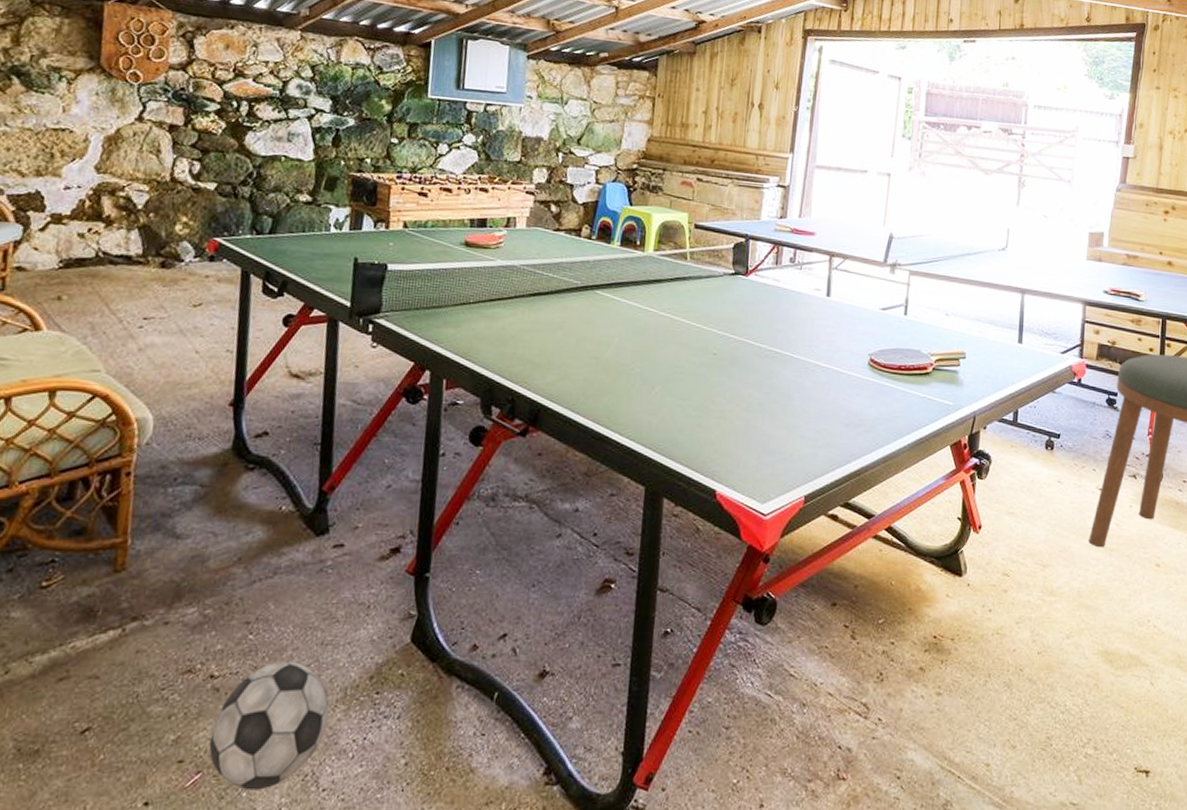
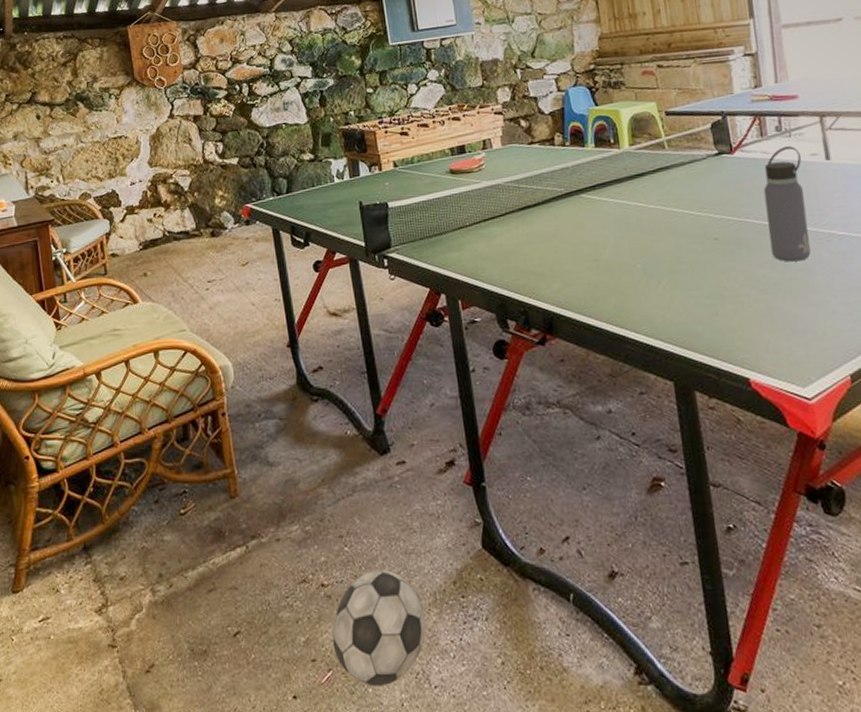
water bottle: none [761,277,806,386] -> present [763,145,811,262]

